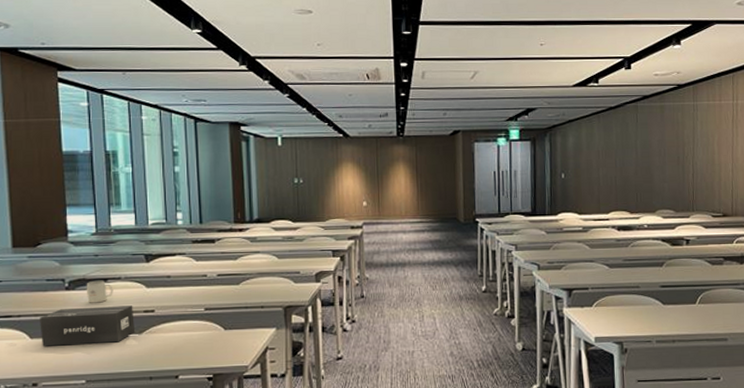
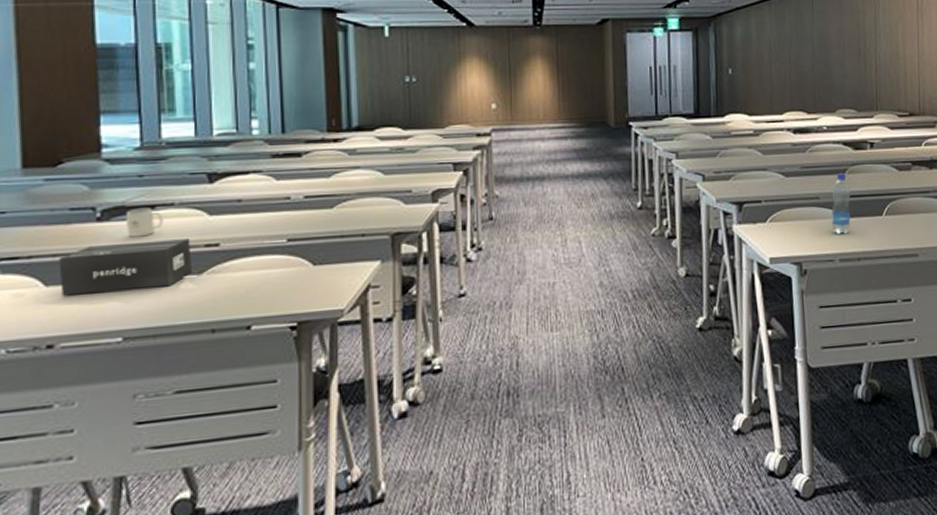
bottle: none [649,265,667,319] -> present [831,172,851,234]

